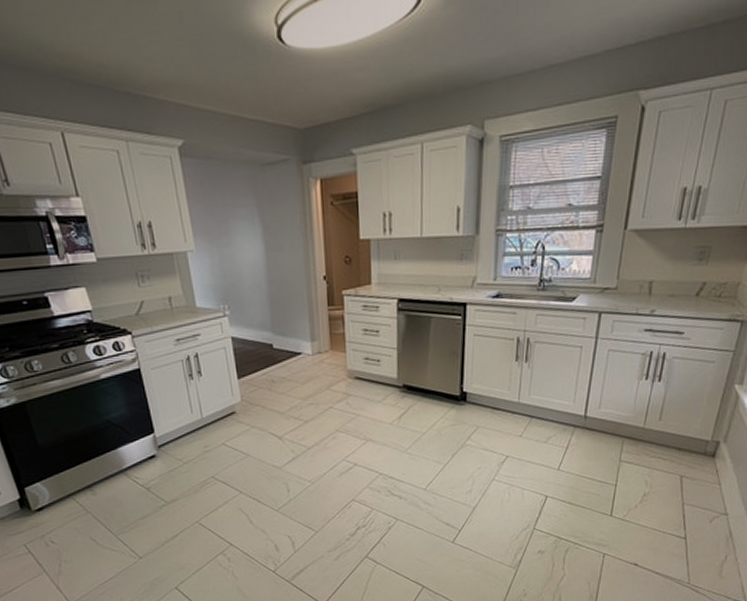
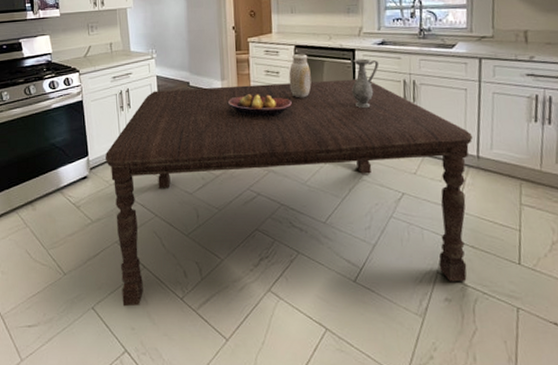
dining table: none [174,337,583,584] -> present [104,79,474,307]
fruit bowl: none [319,356,393,382] -> present [227,94,292,117]
vase: none [390,309,416,360] -> present [288,54,312,98]
pitcher: none [460,314,493,370] -> present [352,58,380,109]

